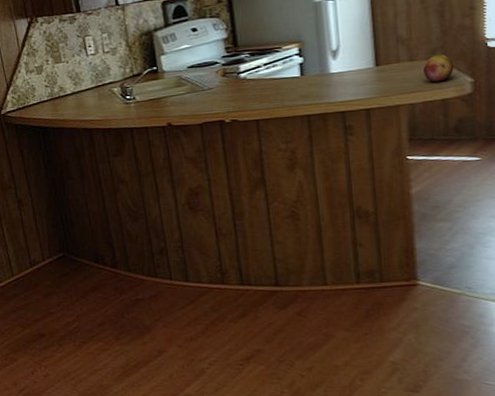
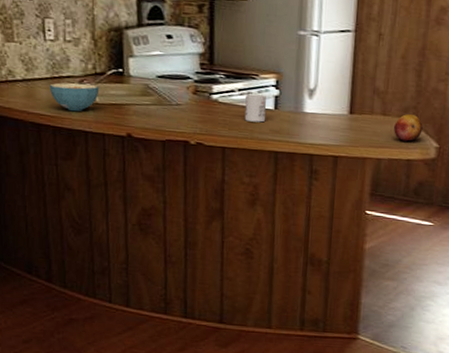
cereal bowl: none [95,85,139,113] -> present [49,82,100,112]
mug: none [271,65,294,92] -> present [244,94,266,123]

